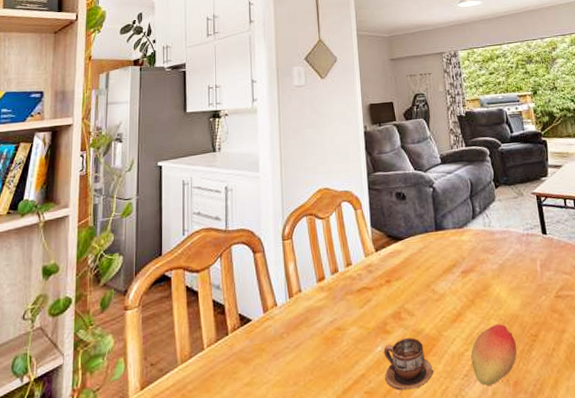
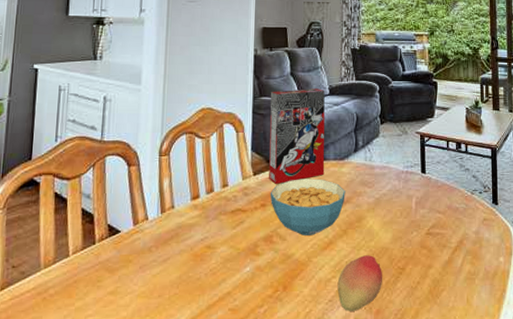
cereal box: none [383,159,446,259] -> present [269,89,325,184]
cup: present [383,338,434,391] -> none [251,261,300,310]
cereal bowl: none [393,249,469,309] -> present [270,178,345,235]

